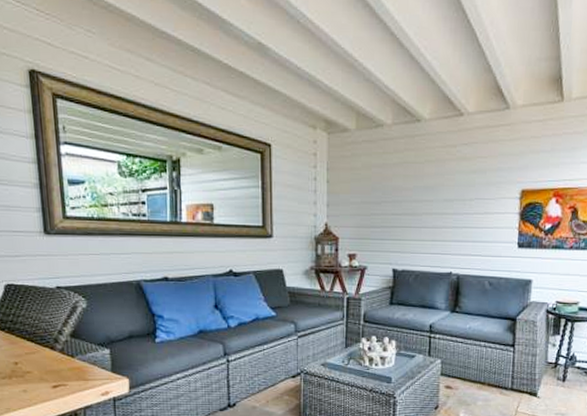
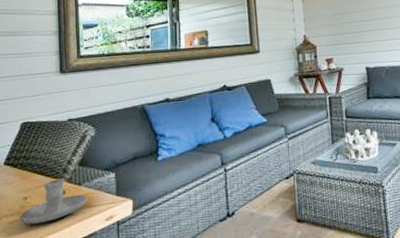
candle holder: none [11,348,82,390] -> present [19,178,88,224]

